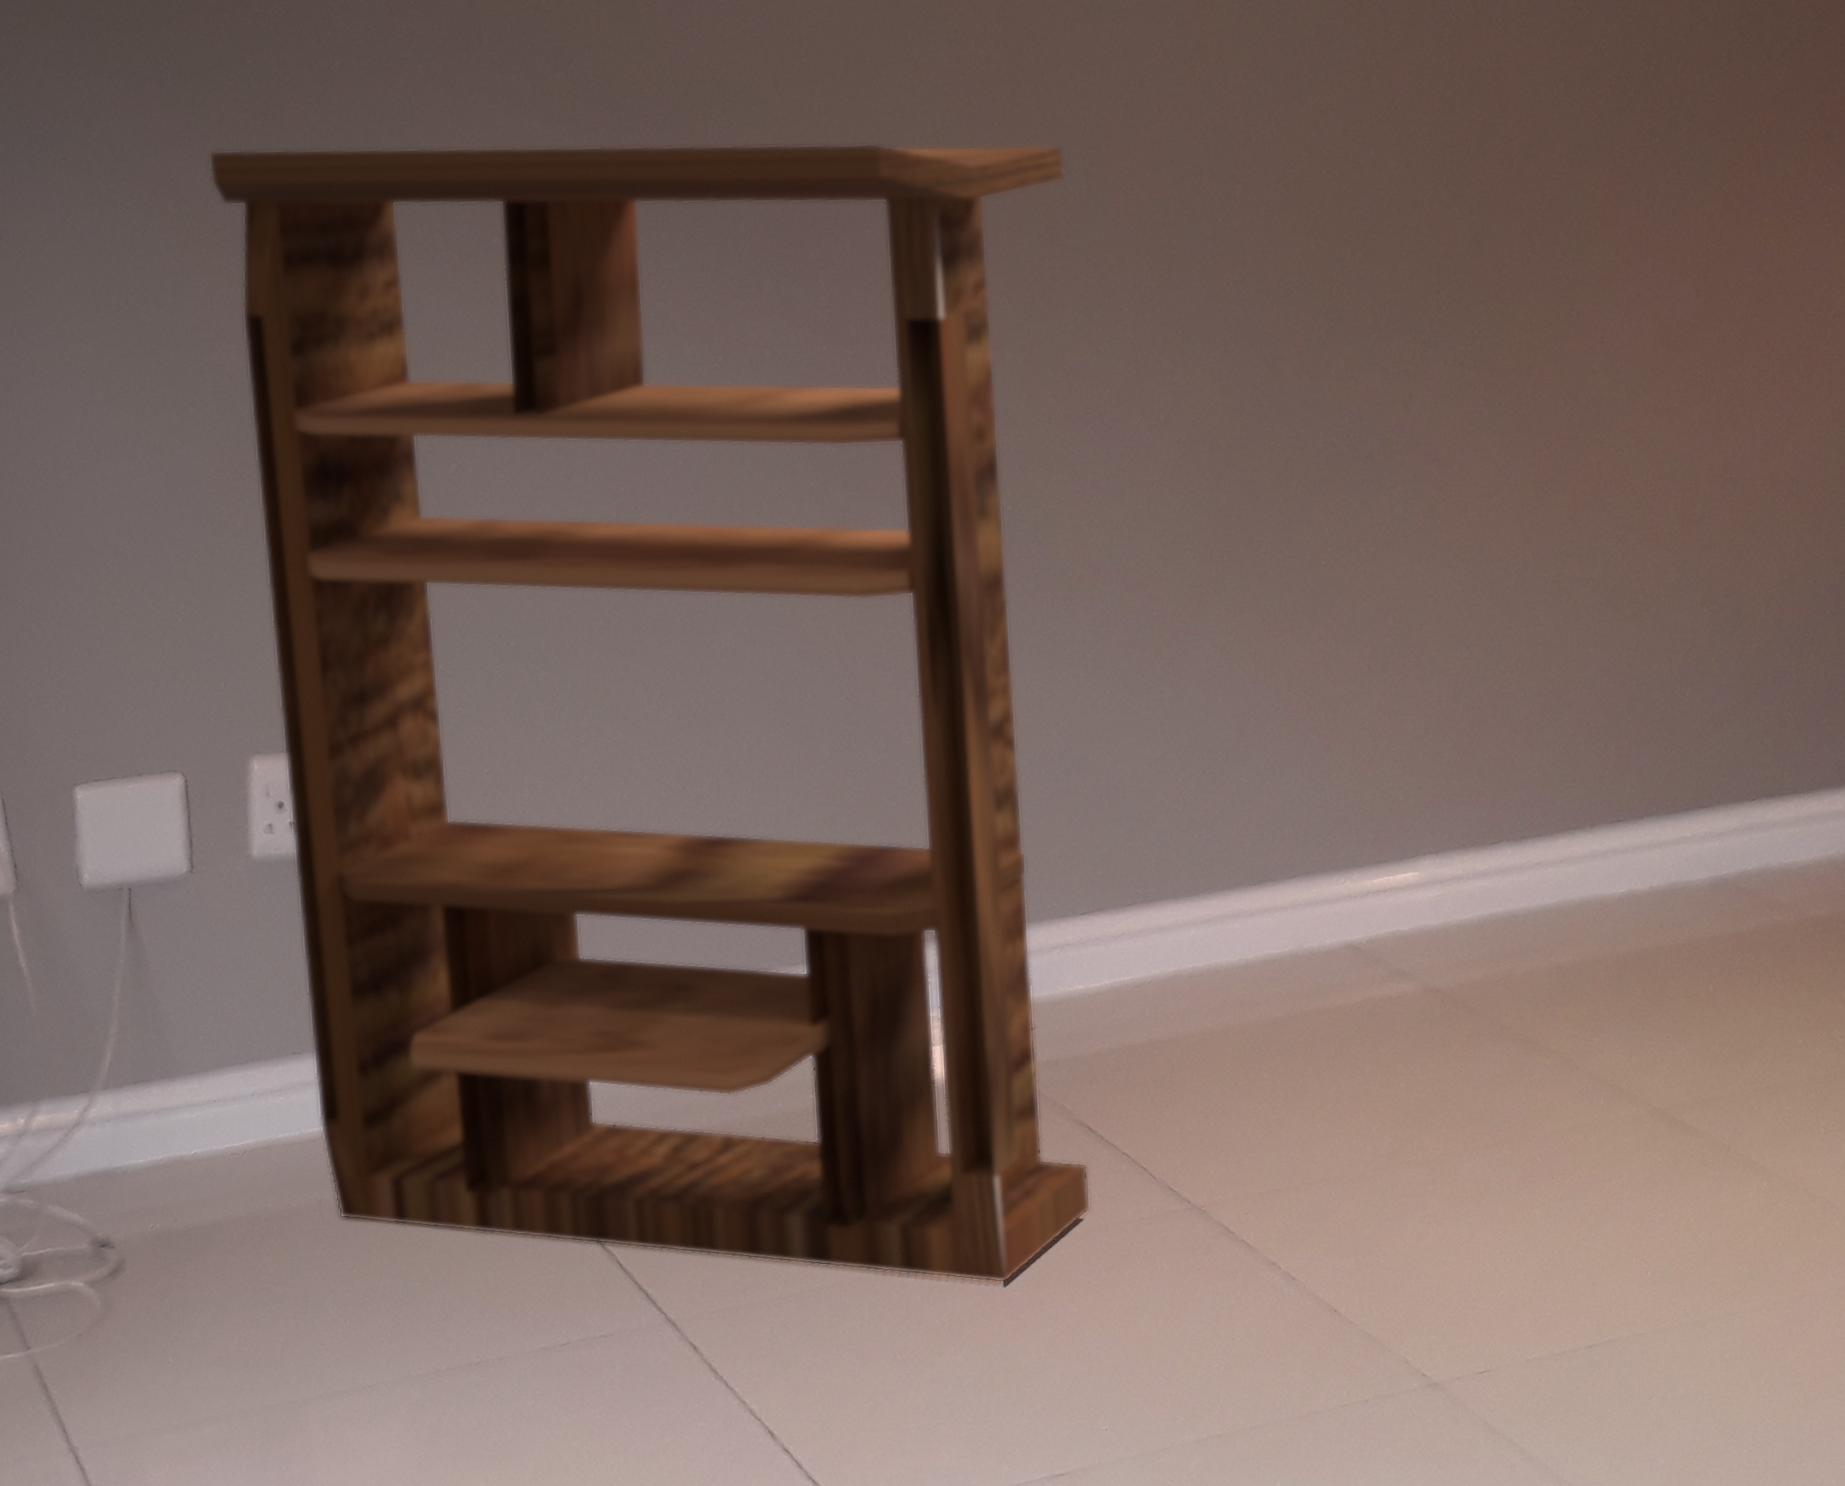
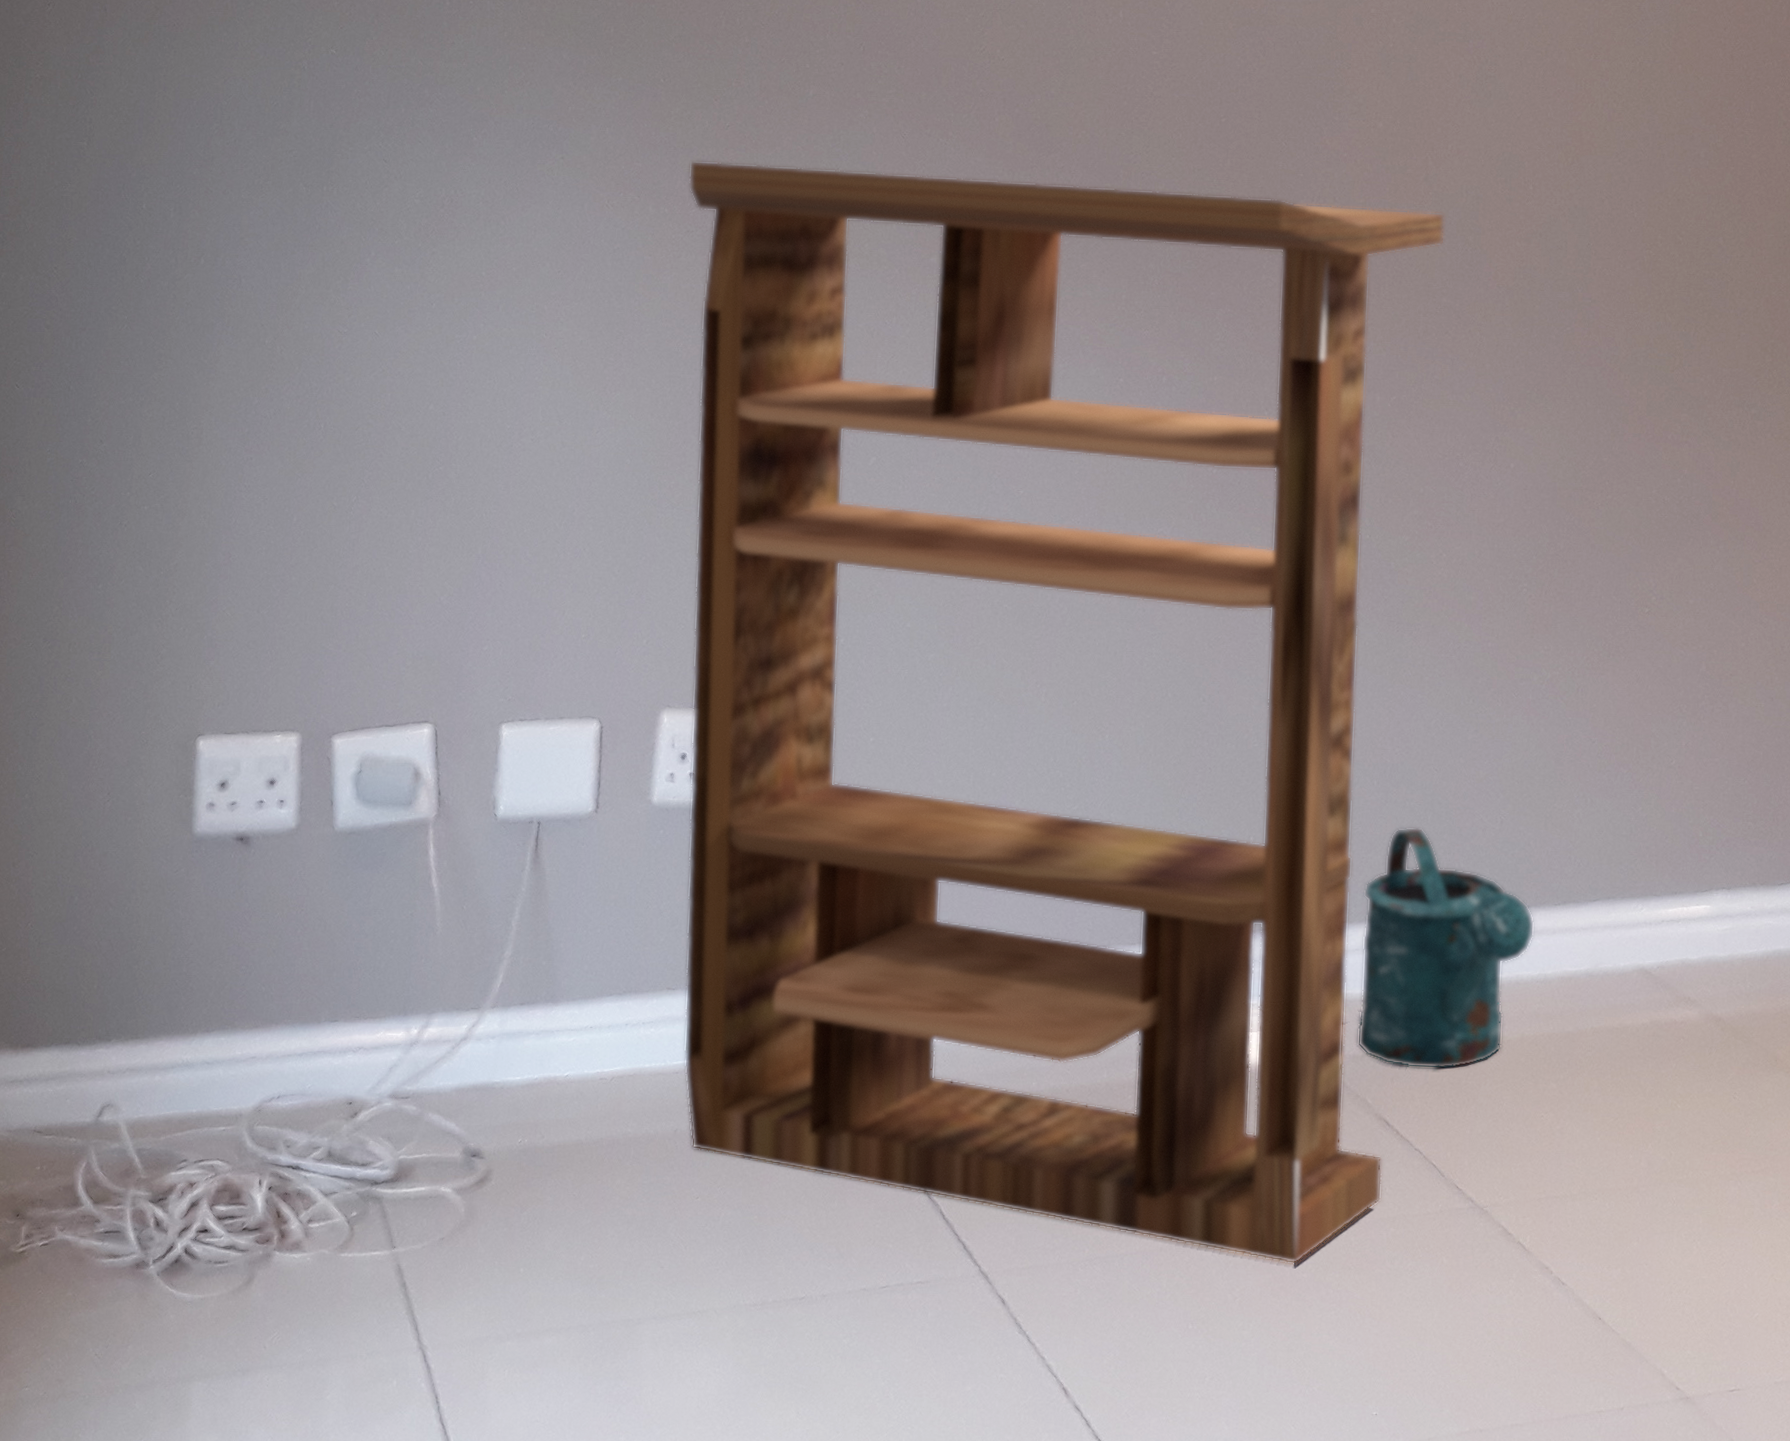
watering can: none [1041,815,1231,1070] -> present [1357,827,1535,1070]

